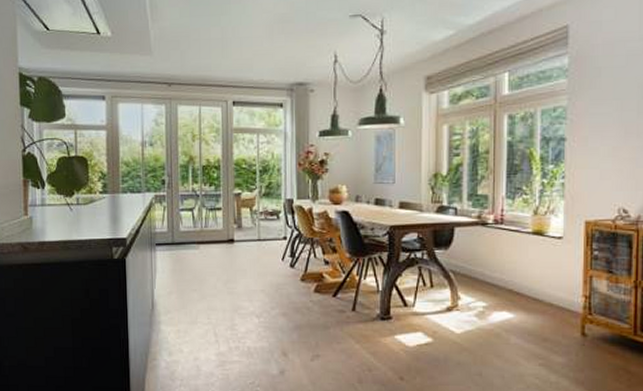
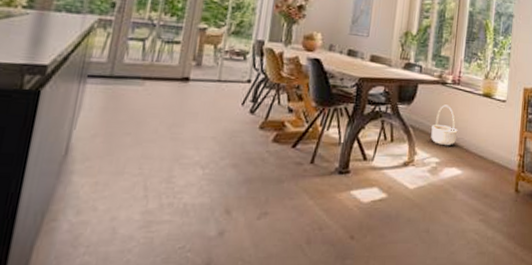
basket: none [474,246,505,290] -> present [431,104,458,146]

